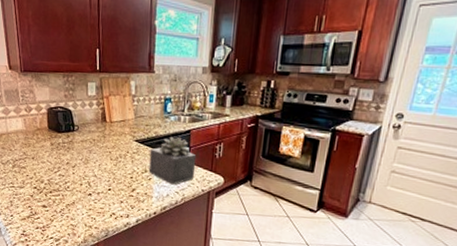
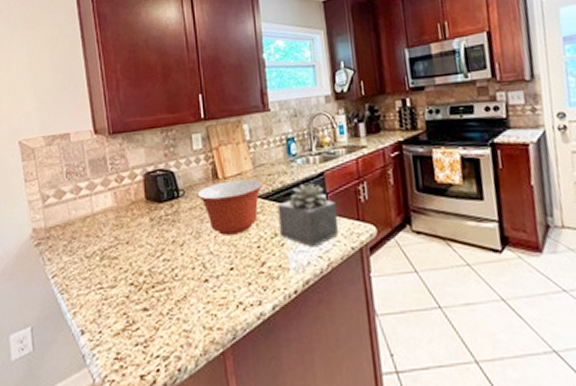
mixing bowl: none [88,124,141,166] -> present [197,179,263,235]

